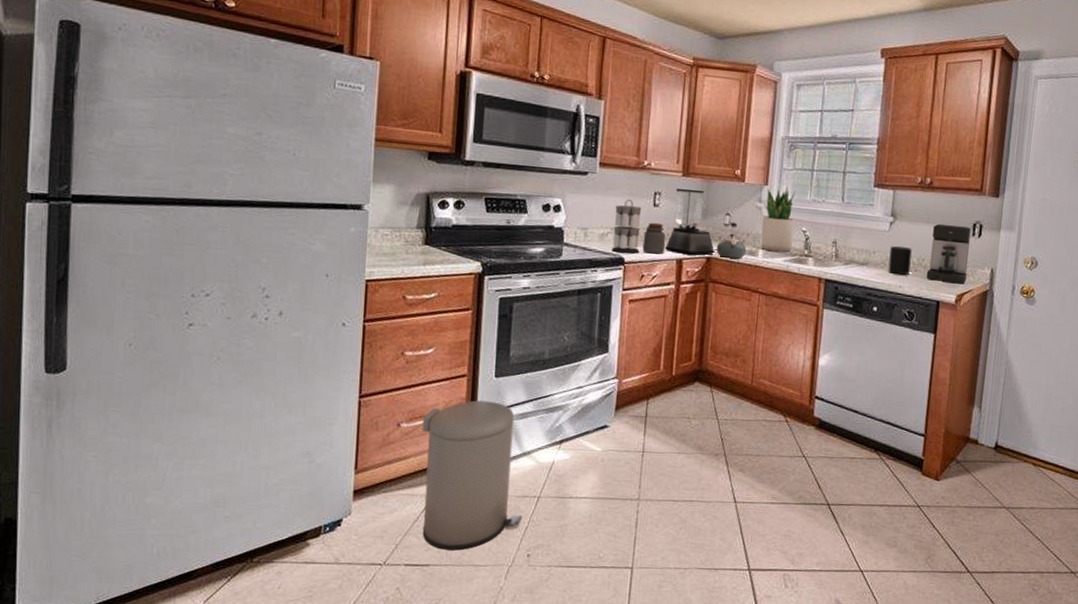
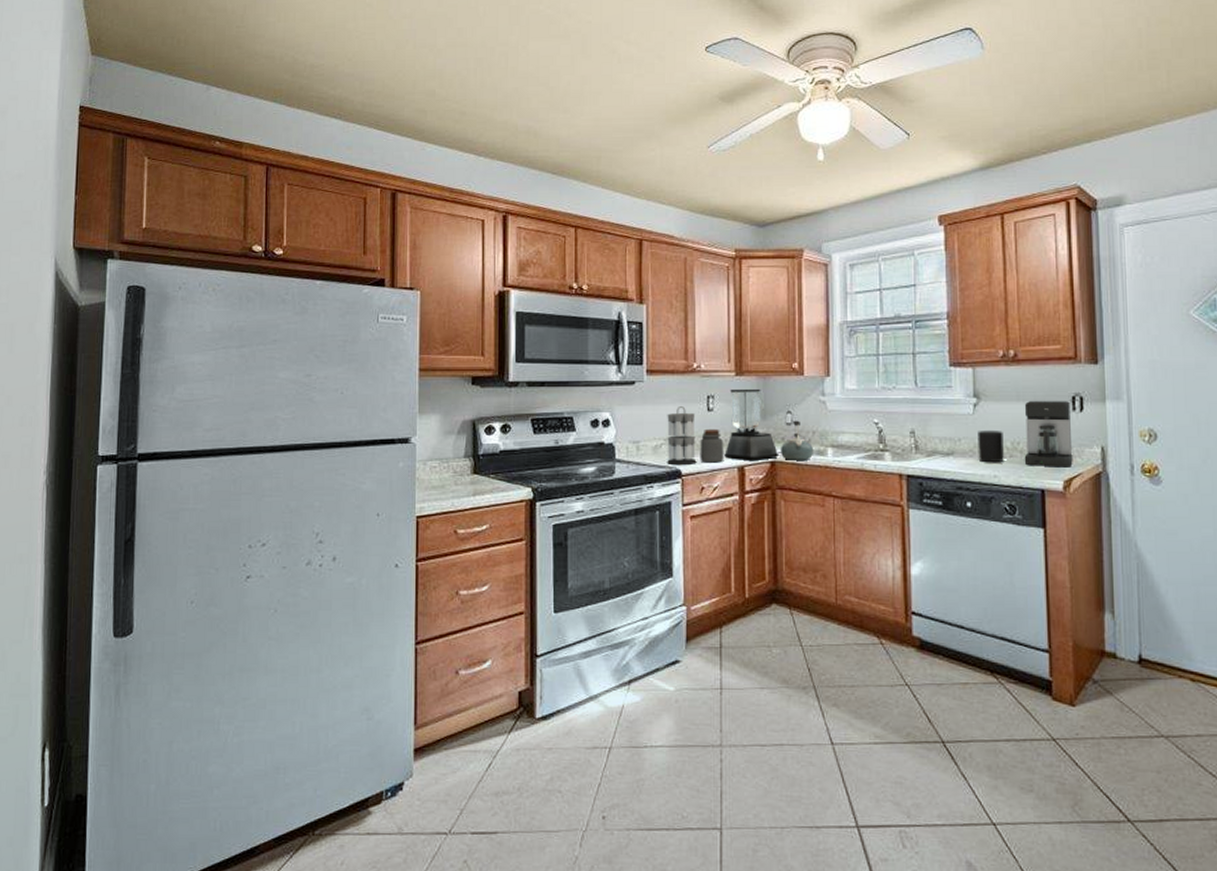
pedal bin: present [422,400,523,551] -> none [481,640,595,814]
planter: present [761,187,797,252] -> none [826,376,866,449]

